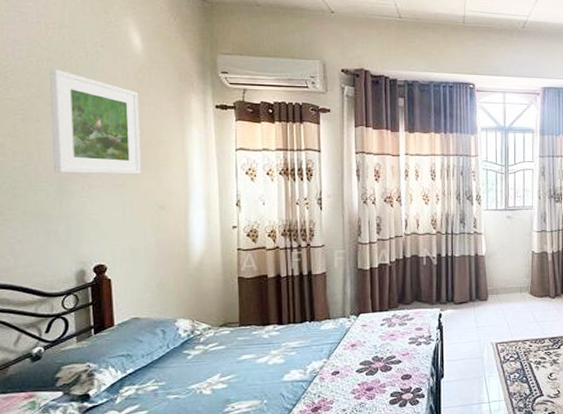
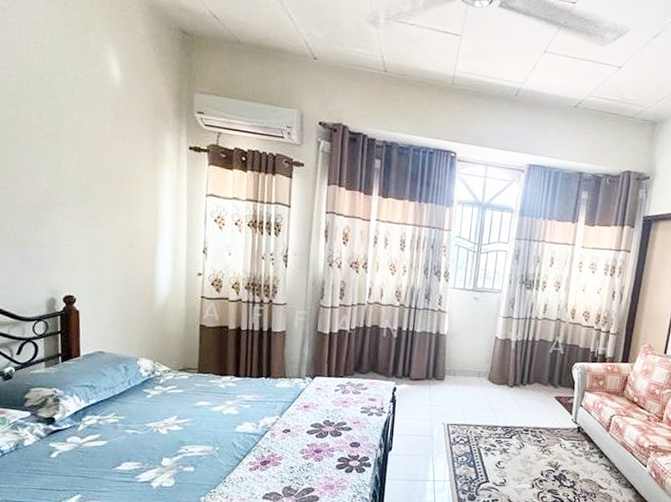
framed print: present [49,69,142,175] -> none [29,91,115,210]

